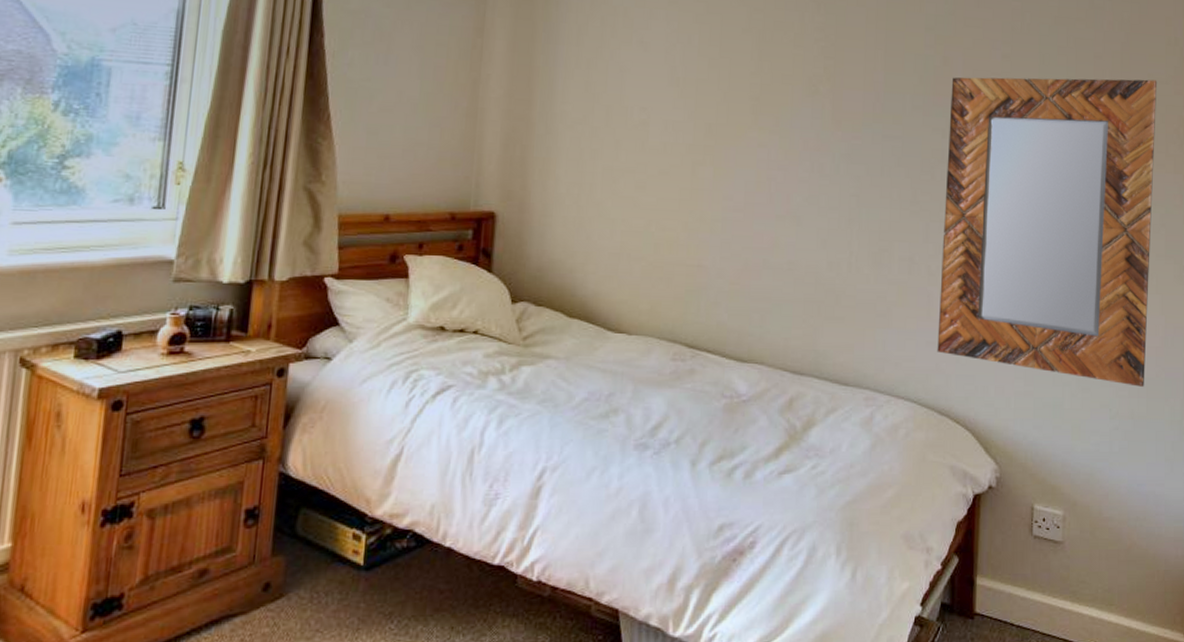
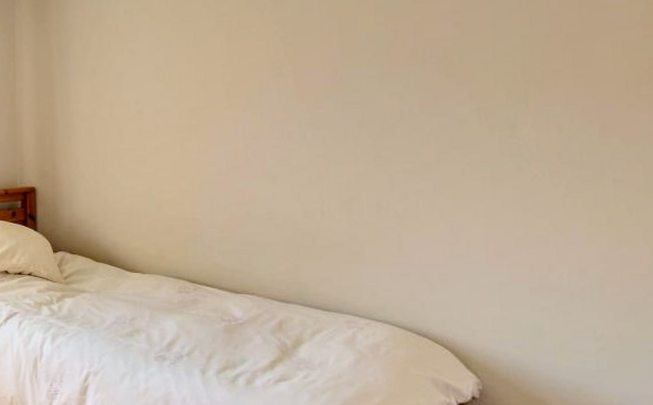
home mirror: present [937,77,1157,387] -> none [404,27,631,311]

